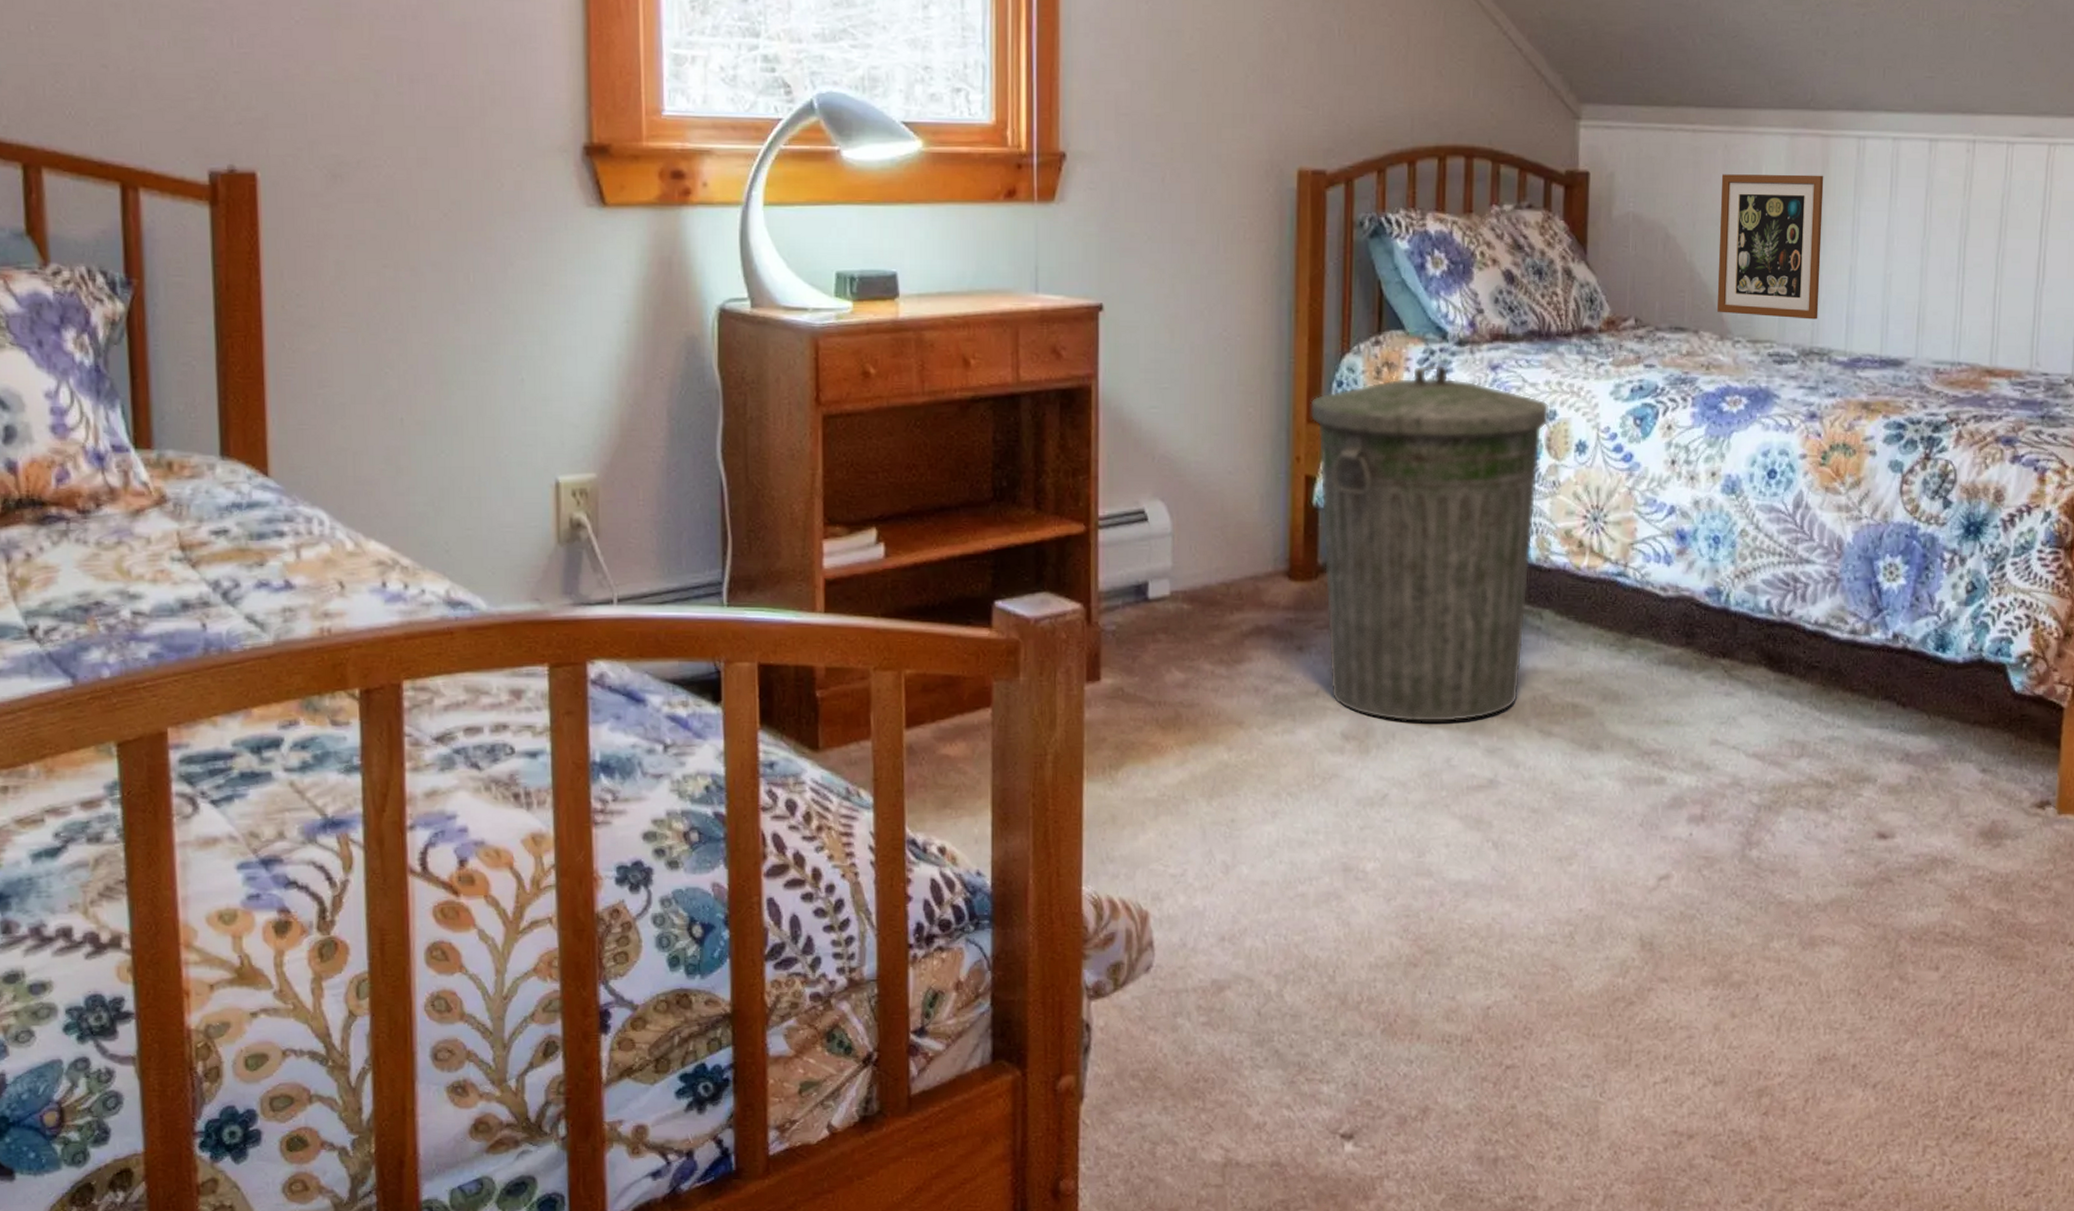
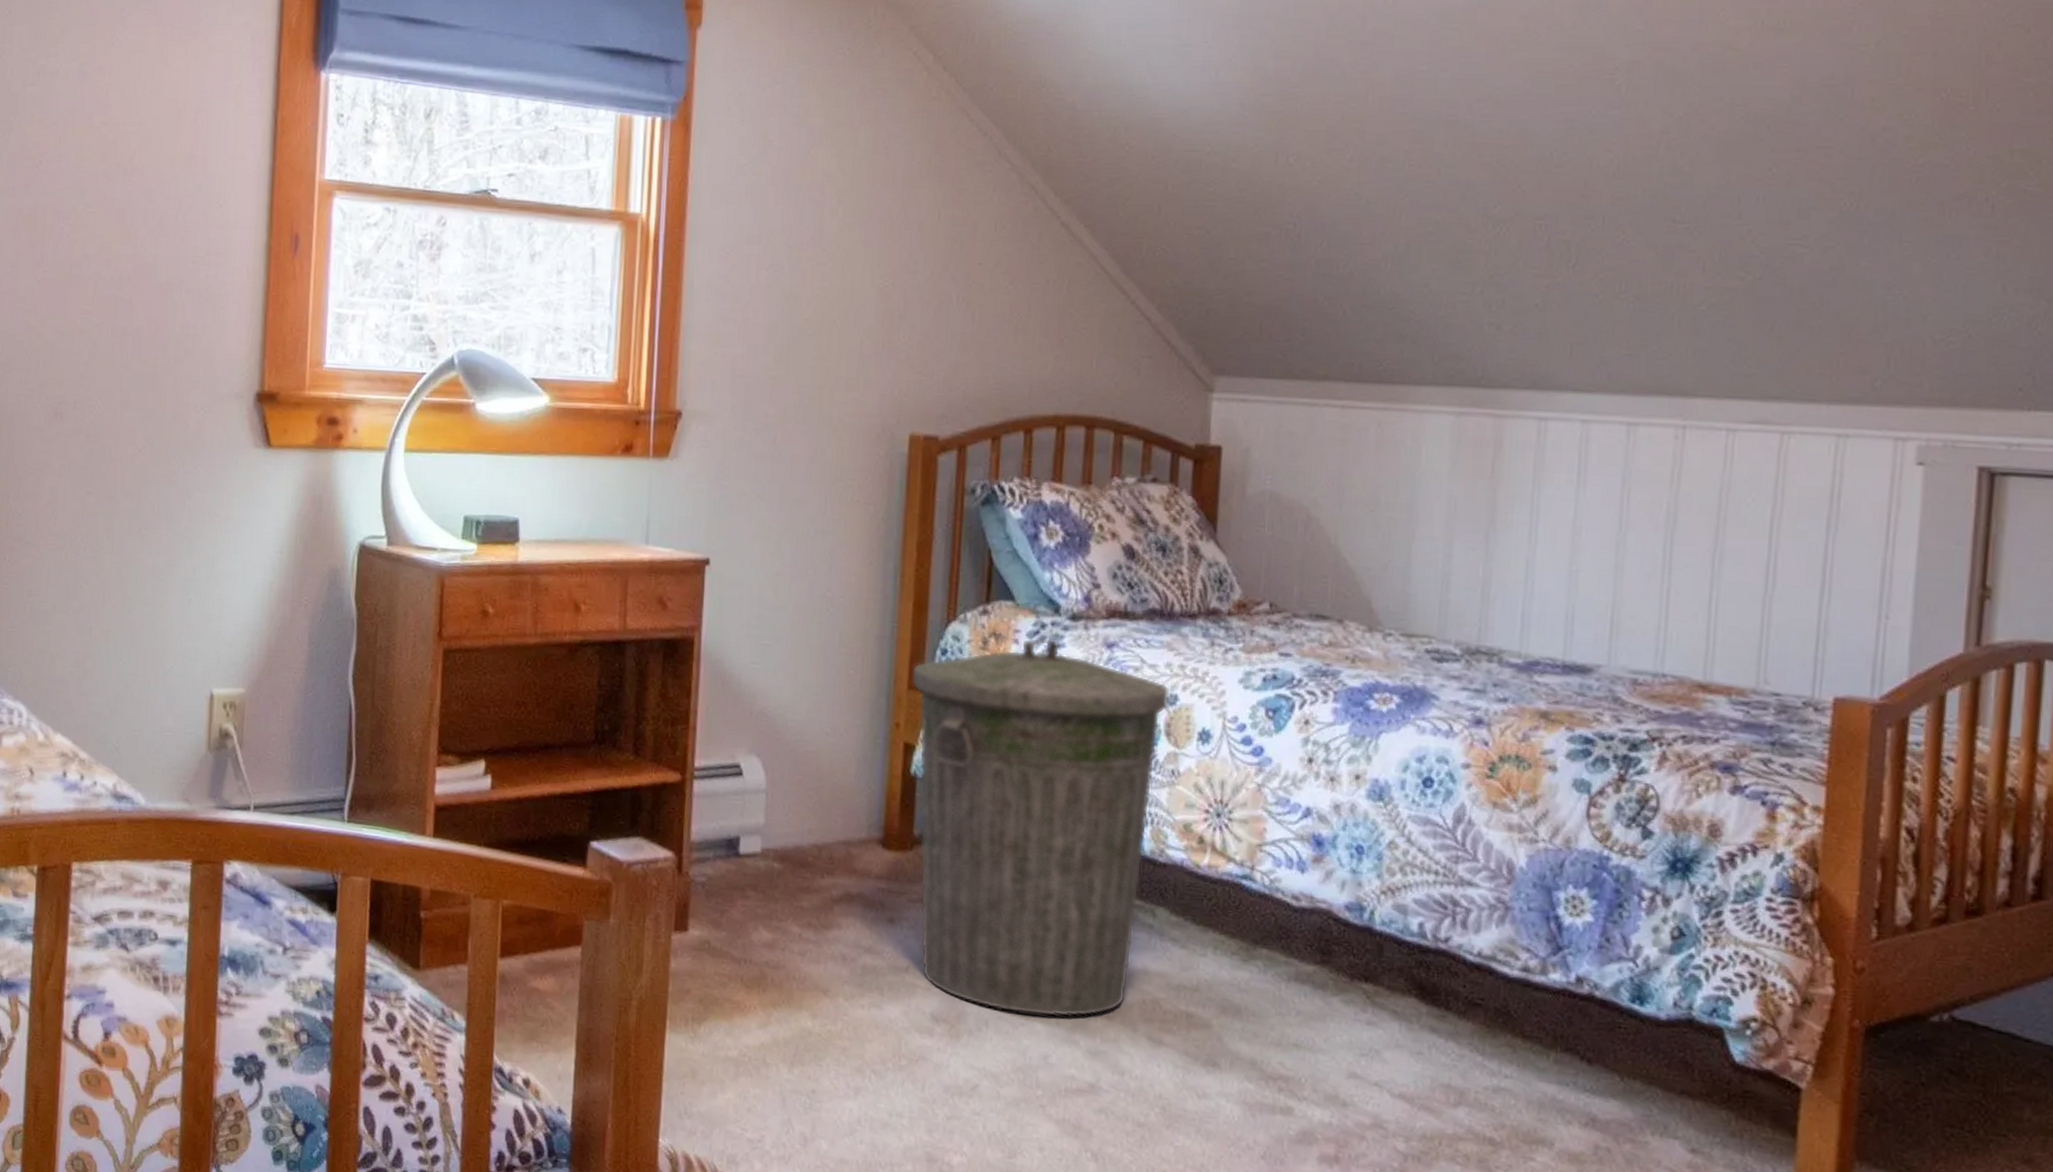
picture frame: present [1716,174,1824,320] -> none [1365,454,1496,616]

